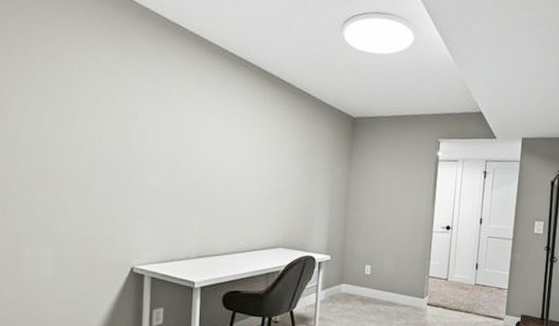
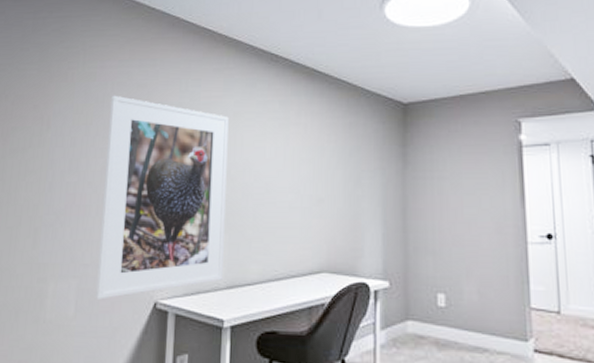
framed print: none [73,78,200,264] -> present [96,95,229,300]

